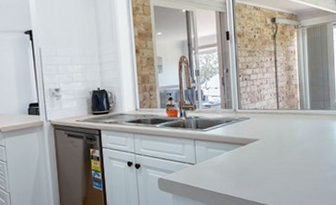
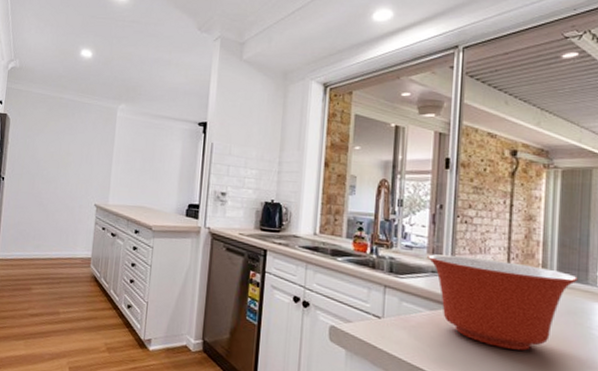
mixing bowl: none [222,103,324,168] -> present [428,254,577,351]

